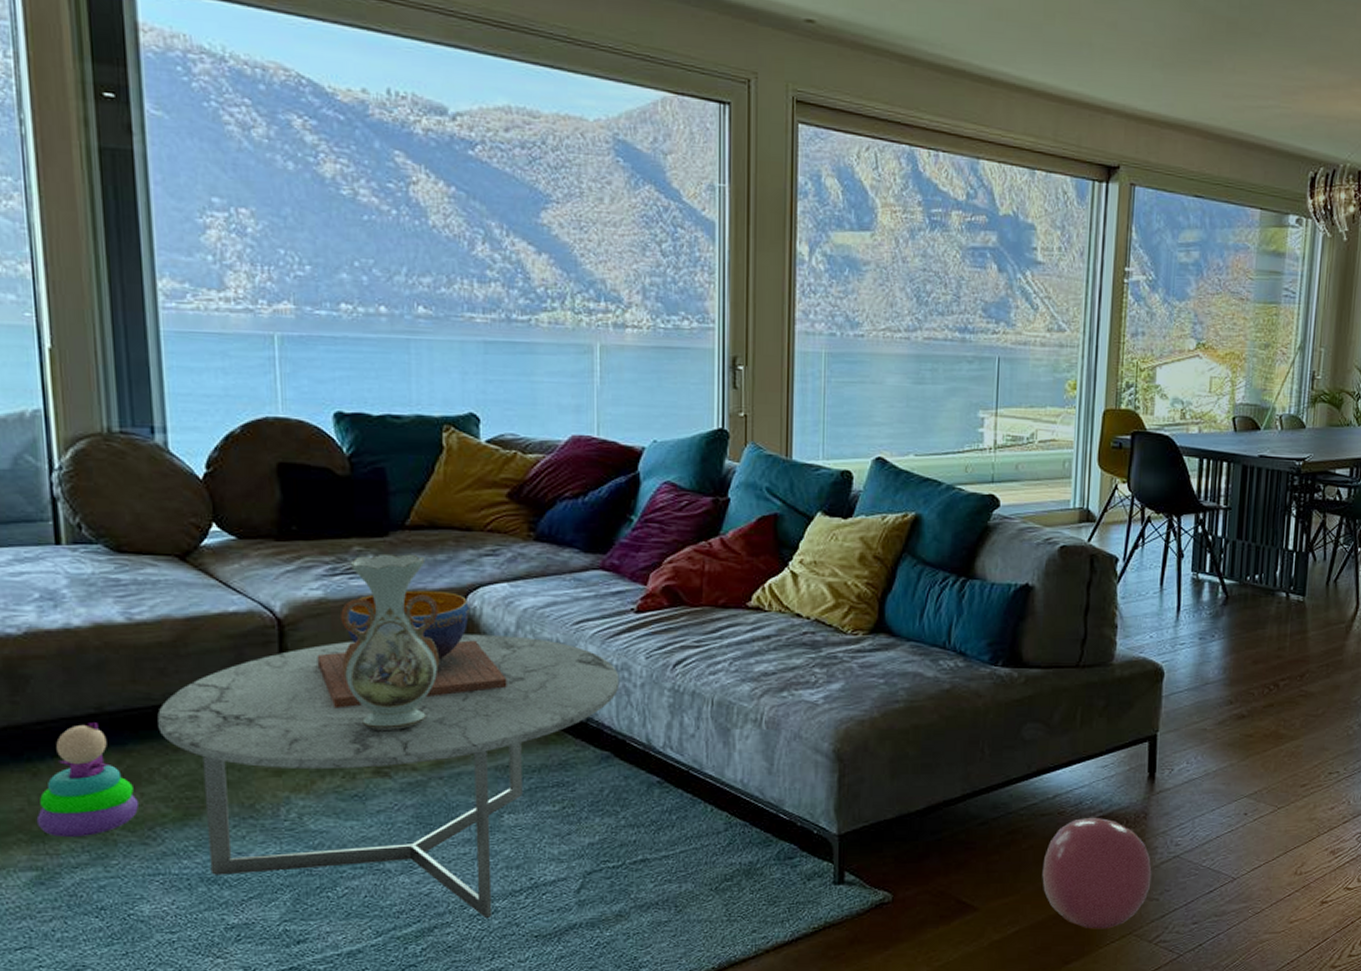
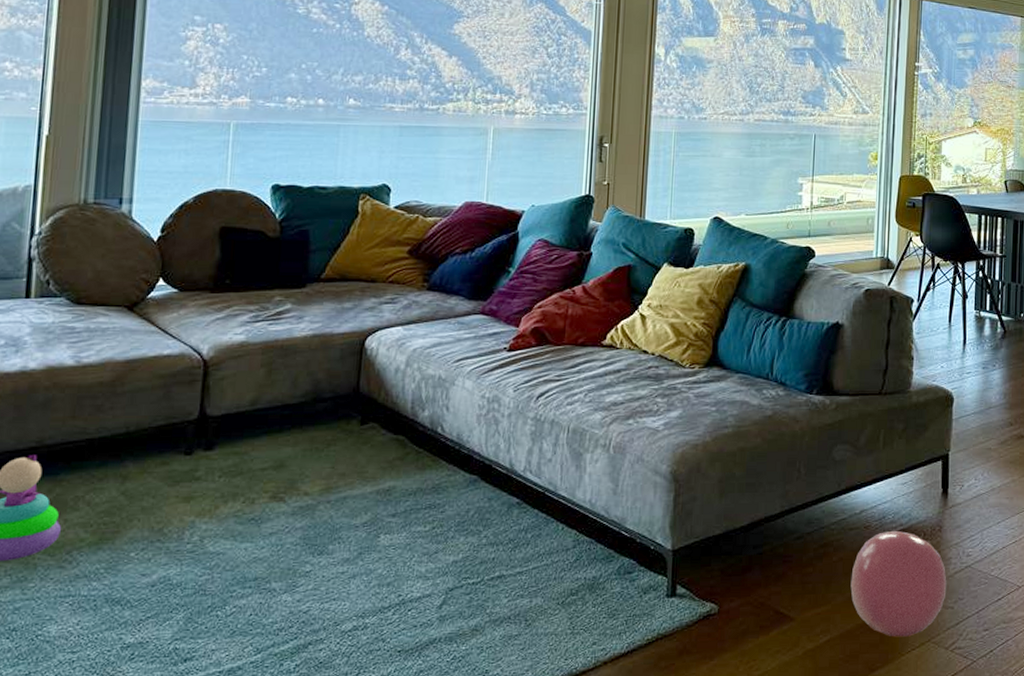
coffee table: present [157,634,620,918] -> none [88,372,491,634]
decorative bowl: present [317,590,507,709] -> none [233,334,394,440]
vase: present [339,553,440,730] -> none [253,302,342,459]

